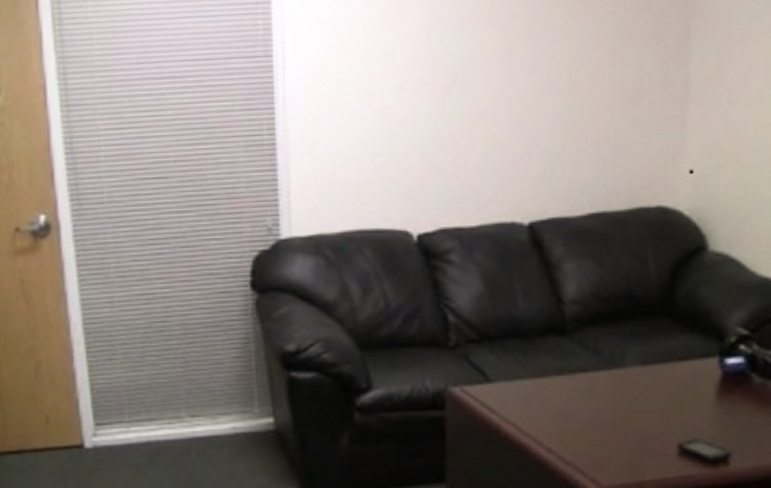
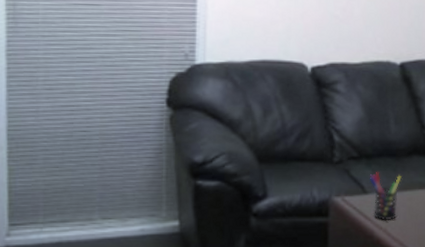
pen holder: none [493,357,533,414] -> present [369,172,402,221]

